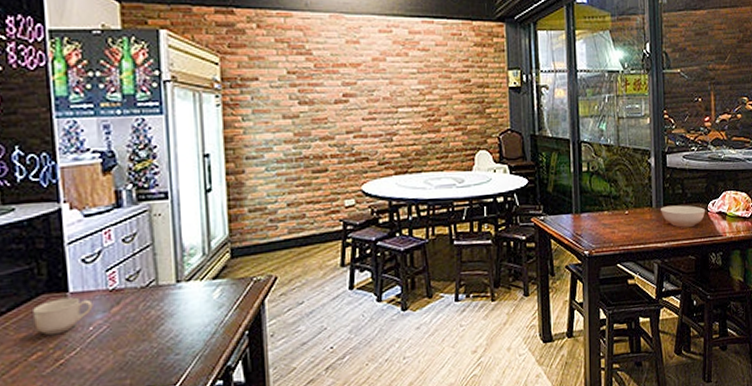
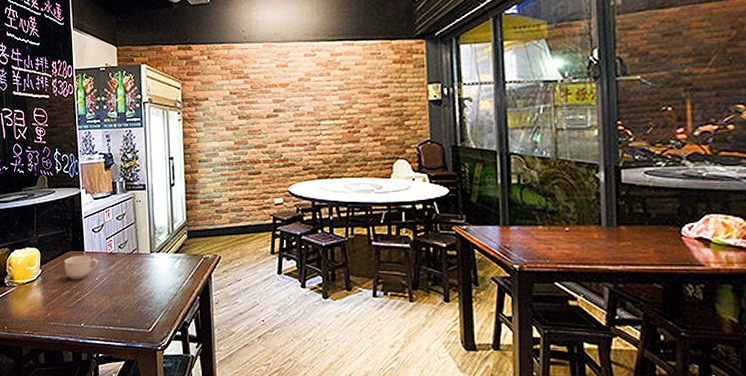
bowl: present [661,205,706,227] -> none [613,226,679,251]

